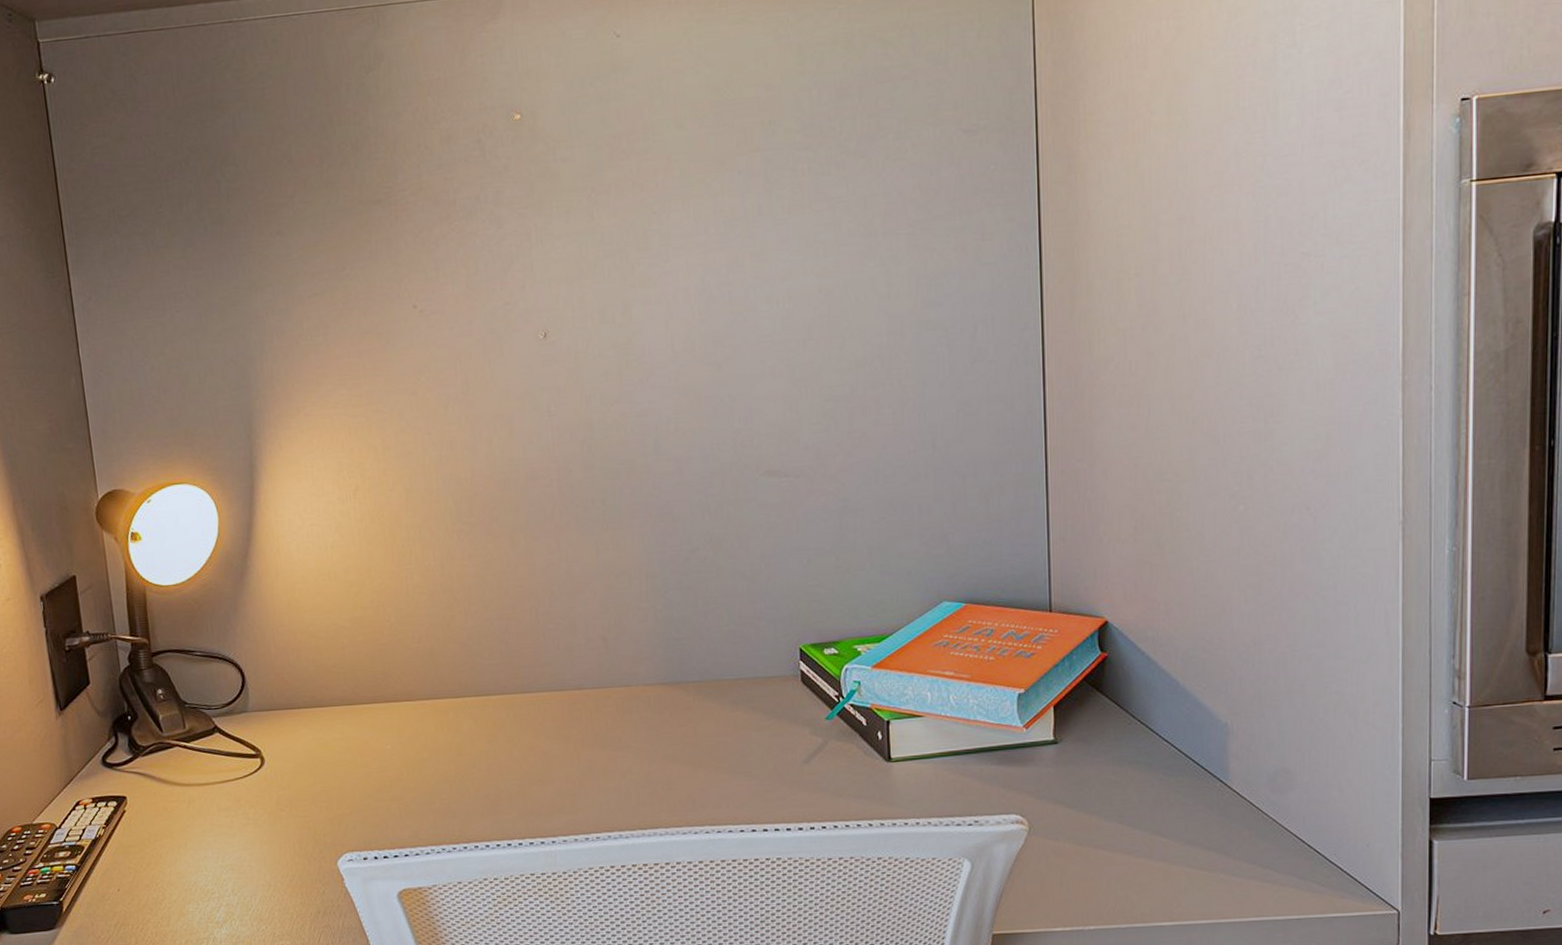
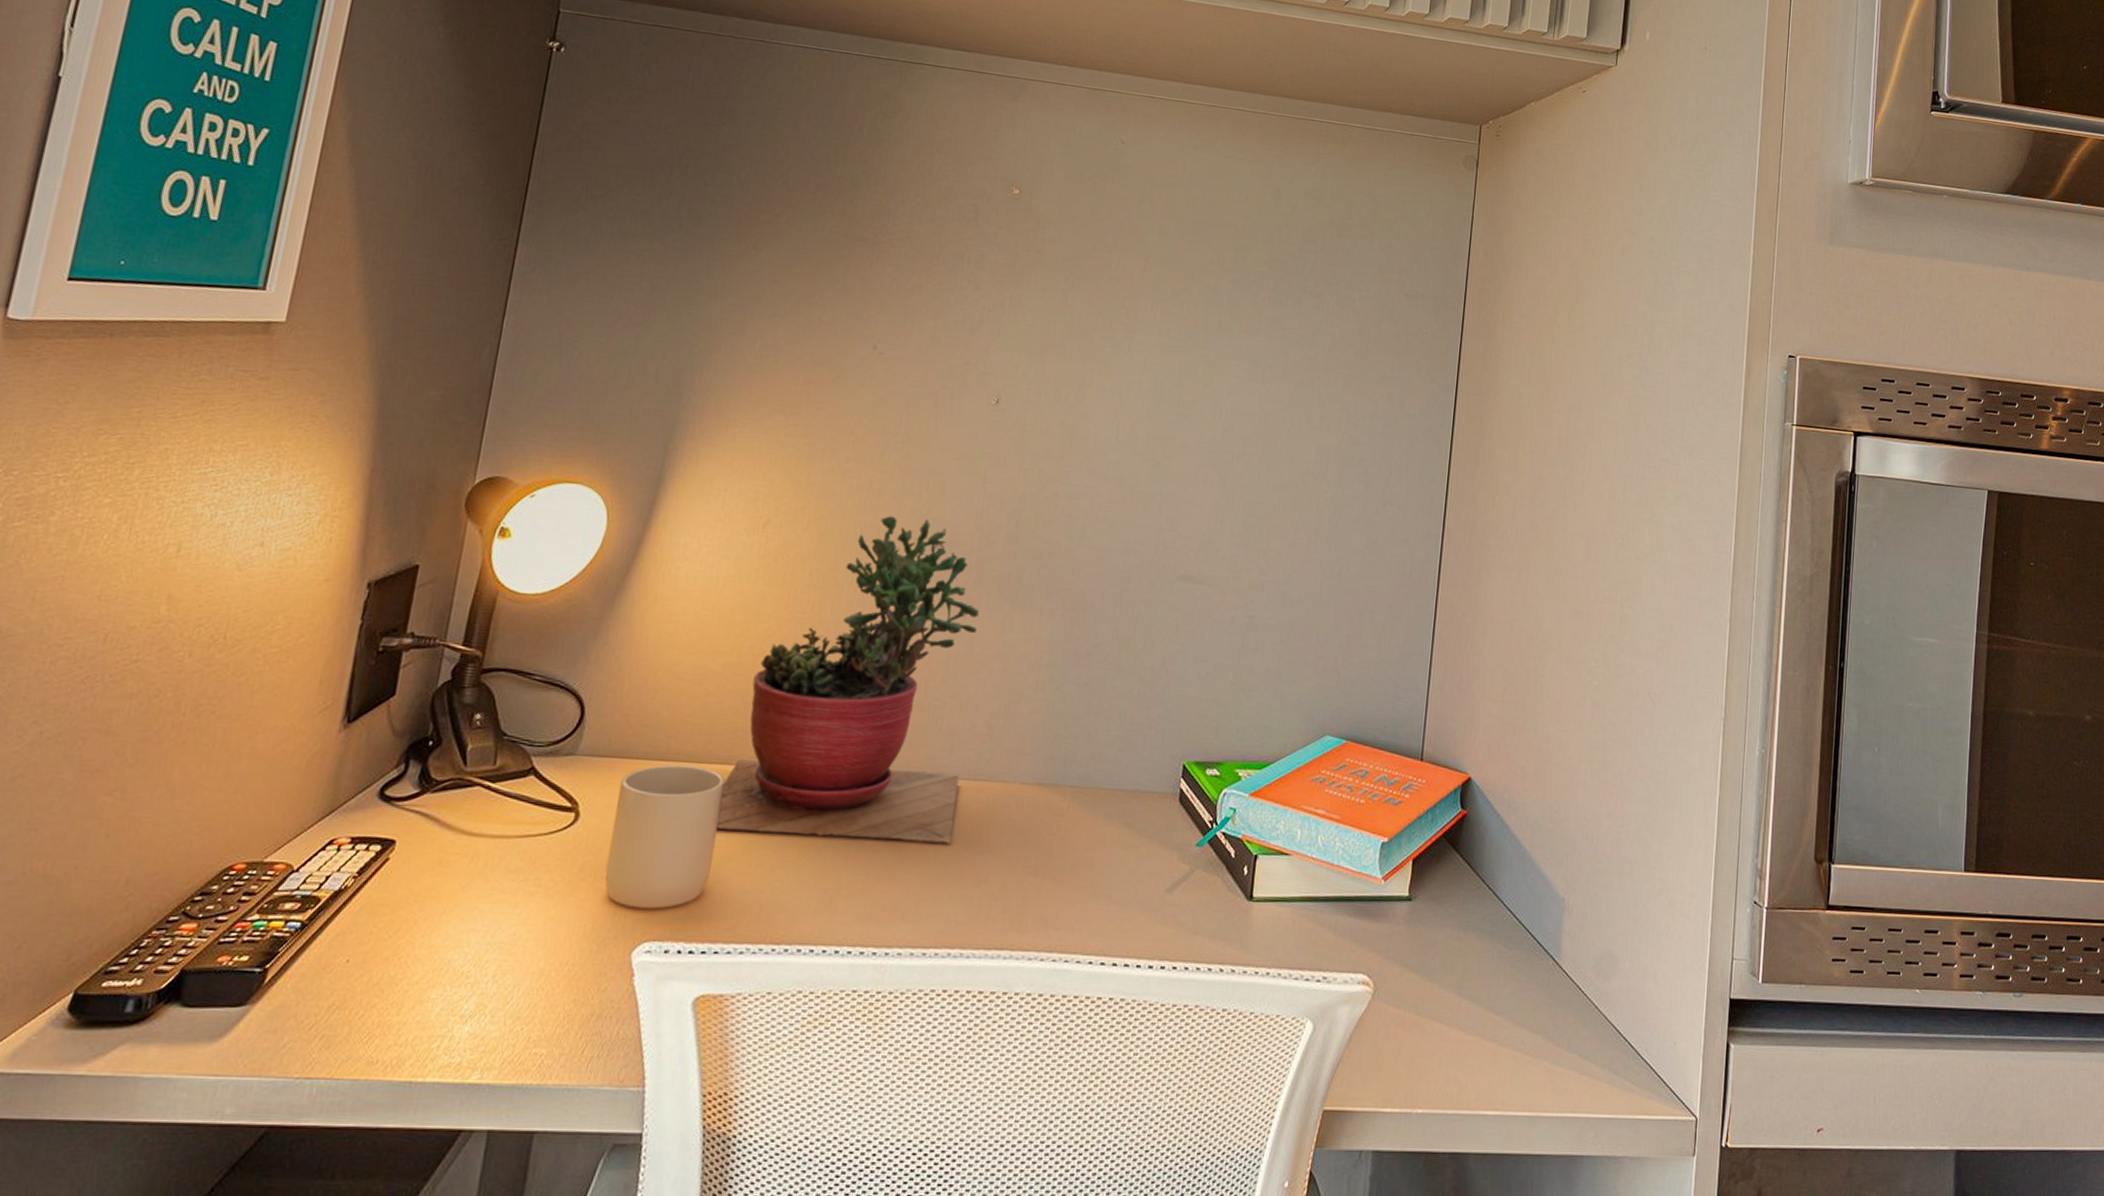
mug: none [290,708,386,828] -> present [604,764,726,910]
succulent plant: none [377,461,590,757] -> present [717,516,979,843]

